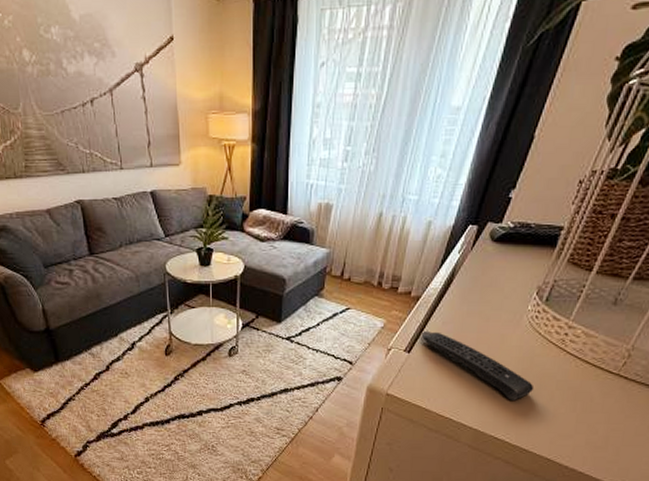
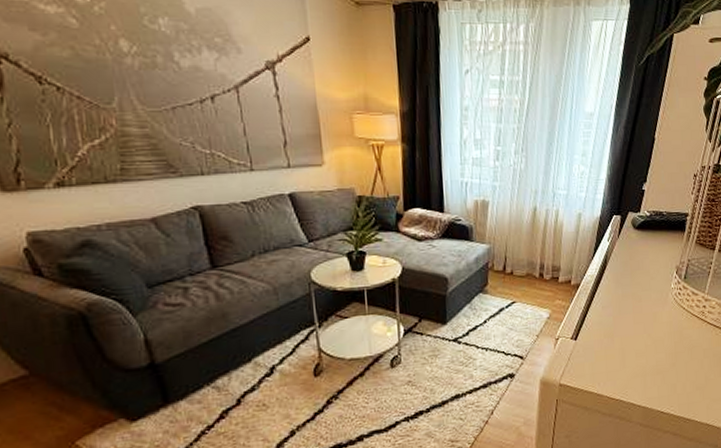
remote control: present [421,331,534,400] -> none [584,316,687,374]

